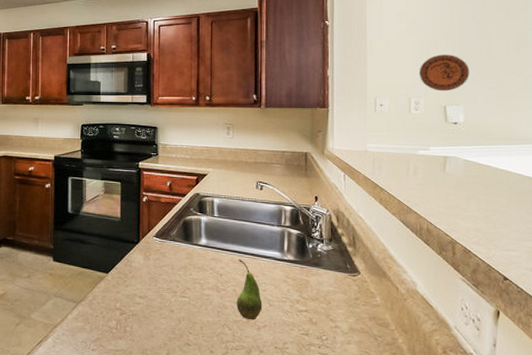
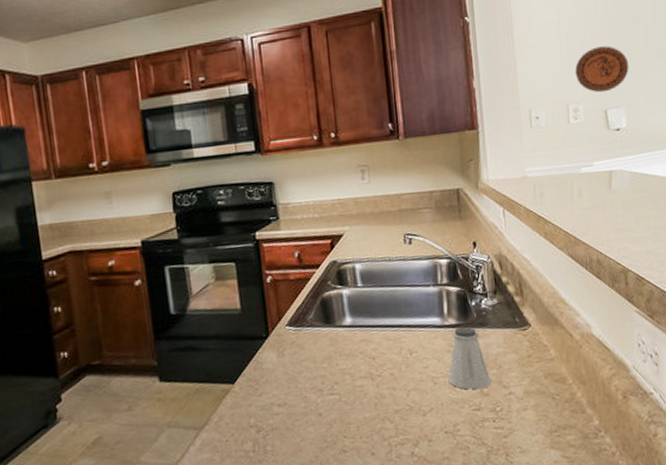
fruit: present [237,259,263,320] -> none [392,334,426,407]
saltshaker: none [283,263,321,318] -> present [448,326,492,390]

